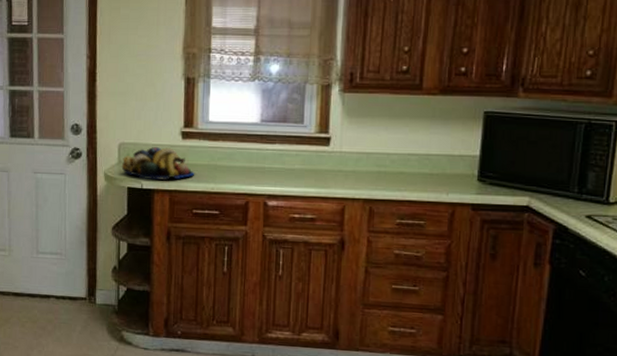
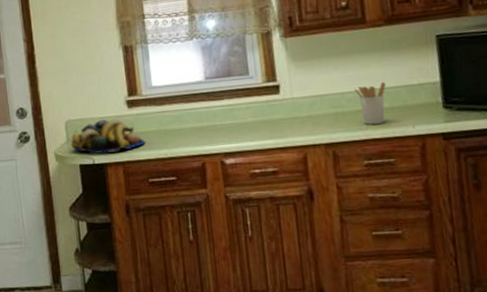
utensil holder: none [400,148,429,187] -> present [354,81,386,125]

